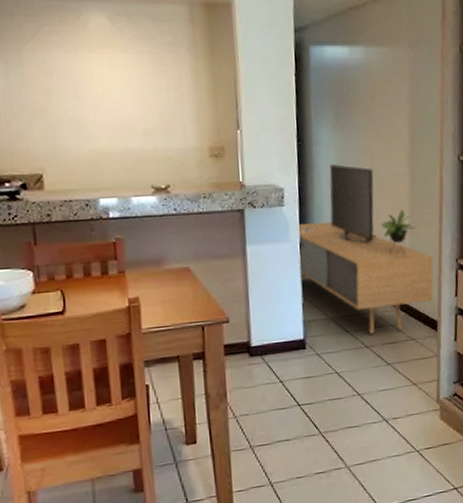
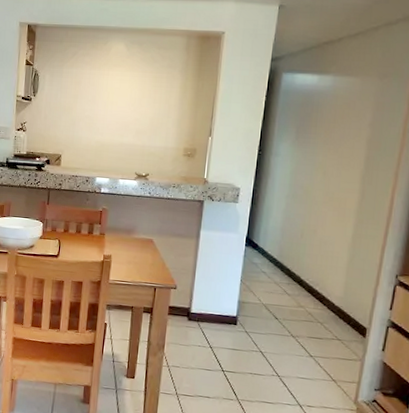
media console: present [298,164,434,334] -> none [240,174,372,329]

